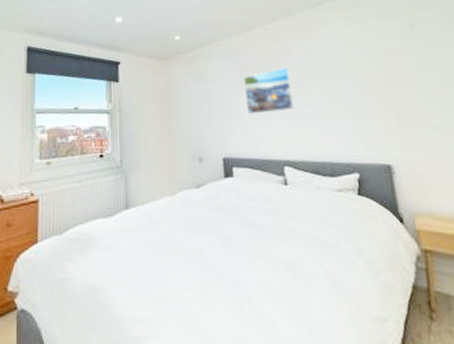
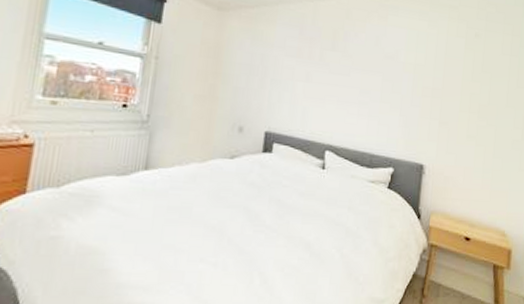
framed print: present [244,68,295,115] -> none [301,48,354,95]

